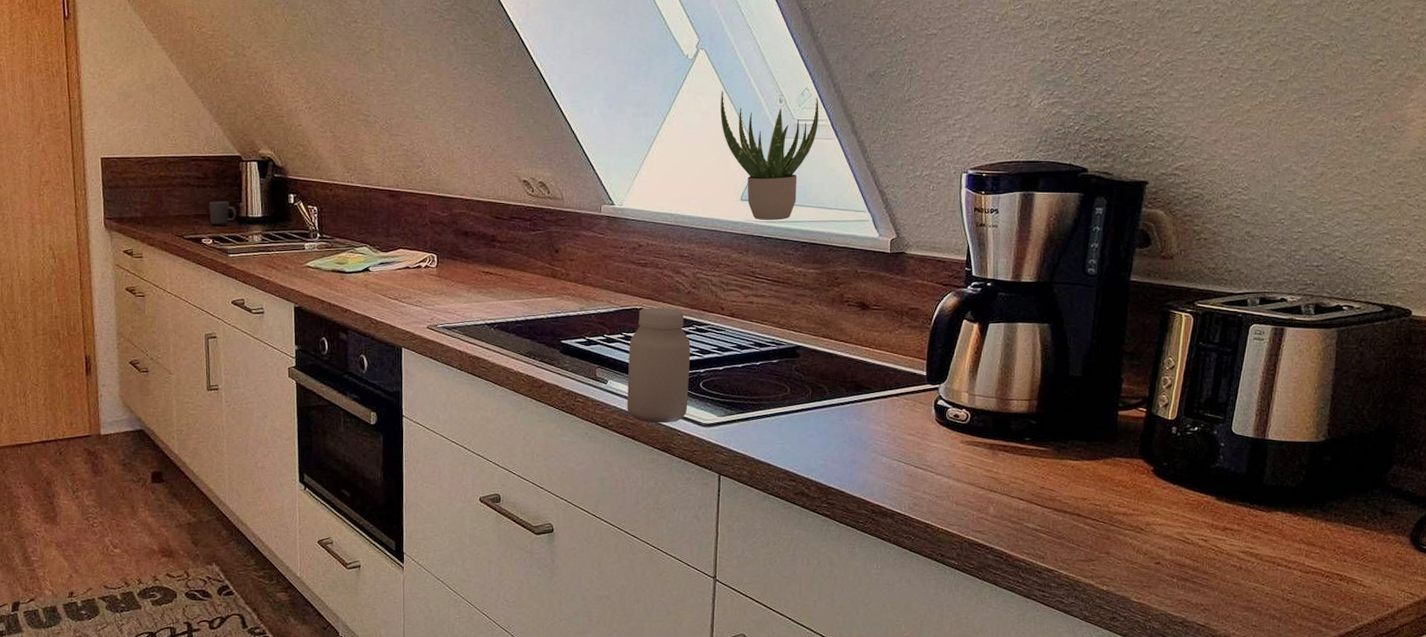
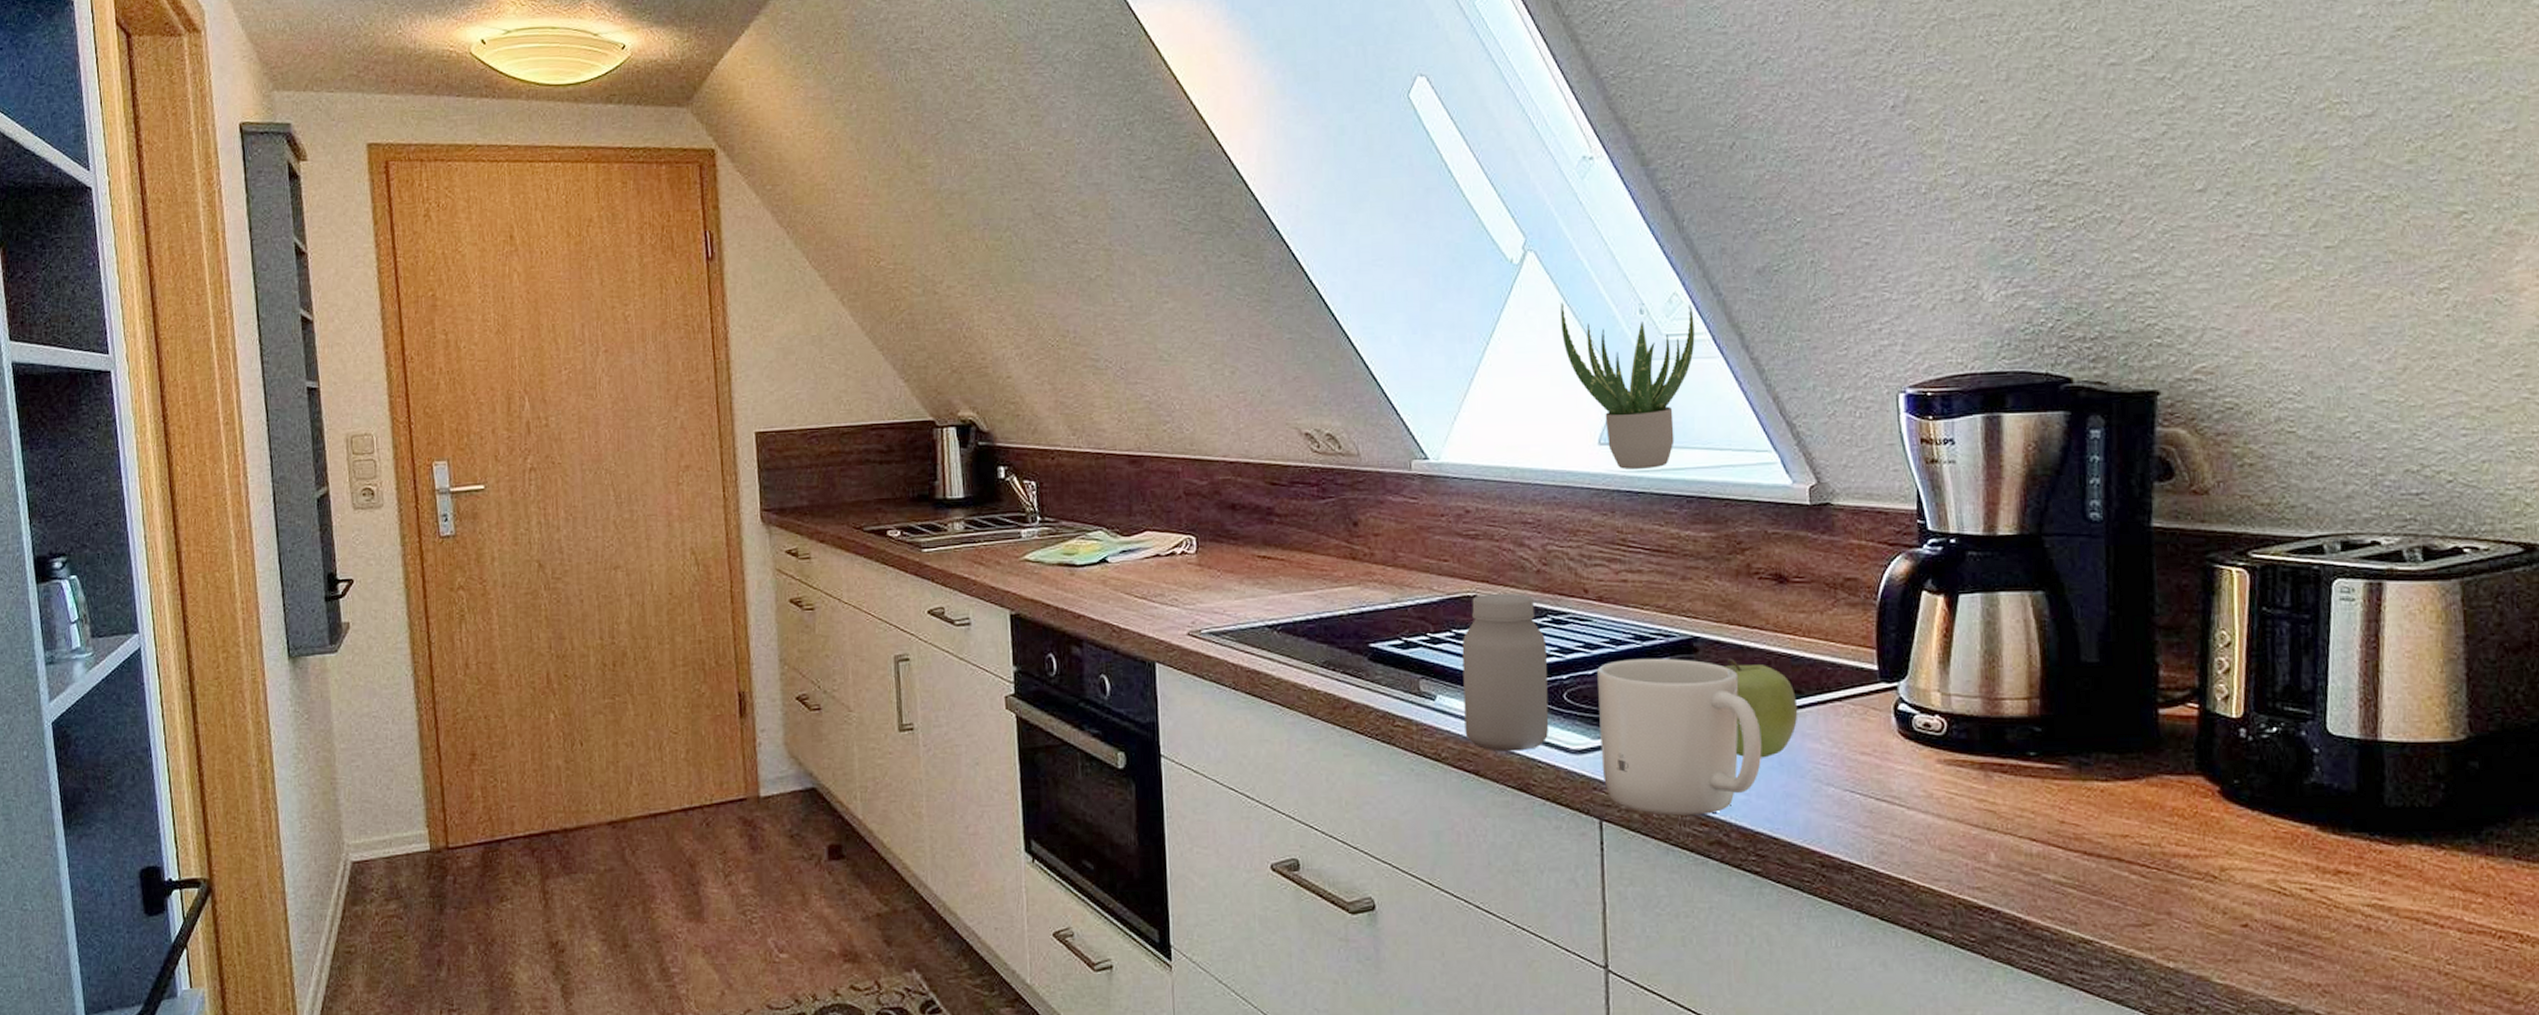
mug: present [208,201,237,227] -> none [894,479,931,515]
mug: none [723,359,839,474] -> present [1596,658,1762,816]
fruit: none [817,362,867,435] -> present [1724,658,1798,758]

